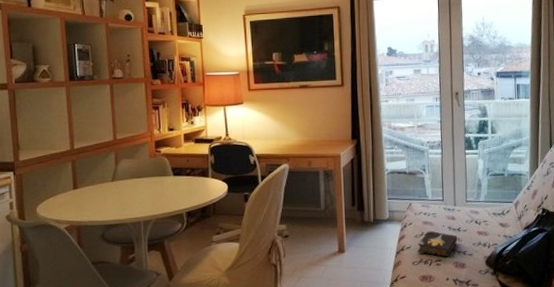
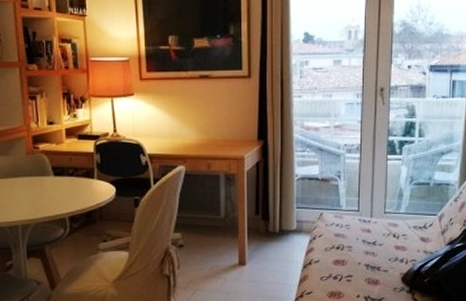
hardback book: present [417,230,458,258] -> none [327,243,372,273]

